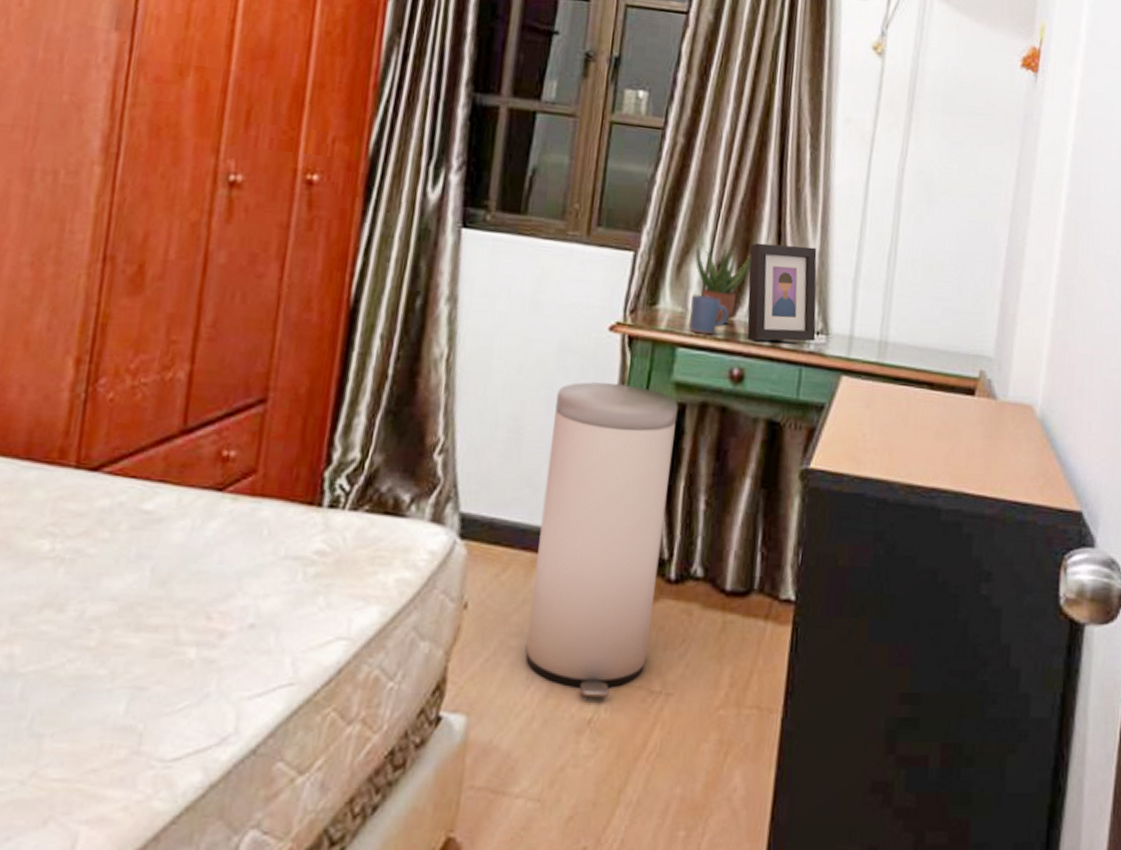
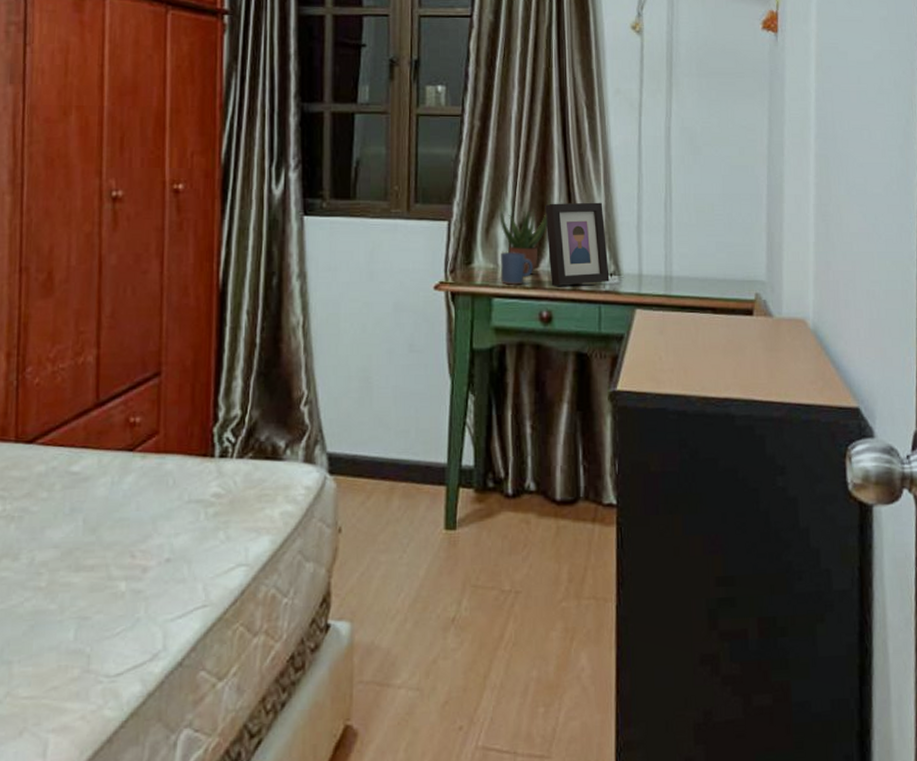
pedal bin: present [525,382,679,698] -> none [393,334,500,600]

